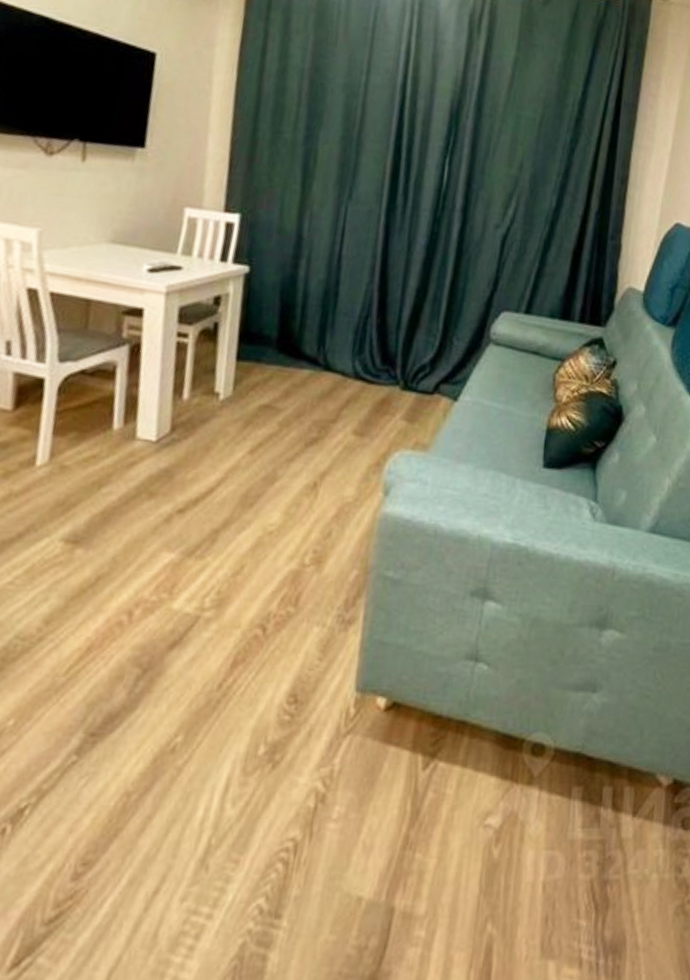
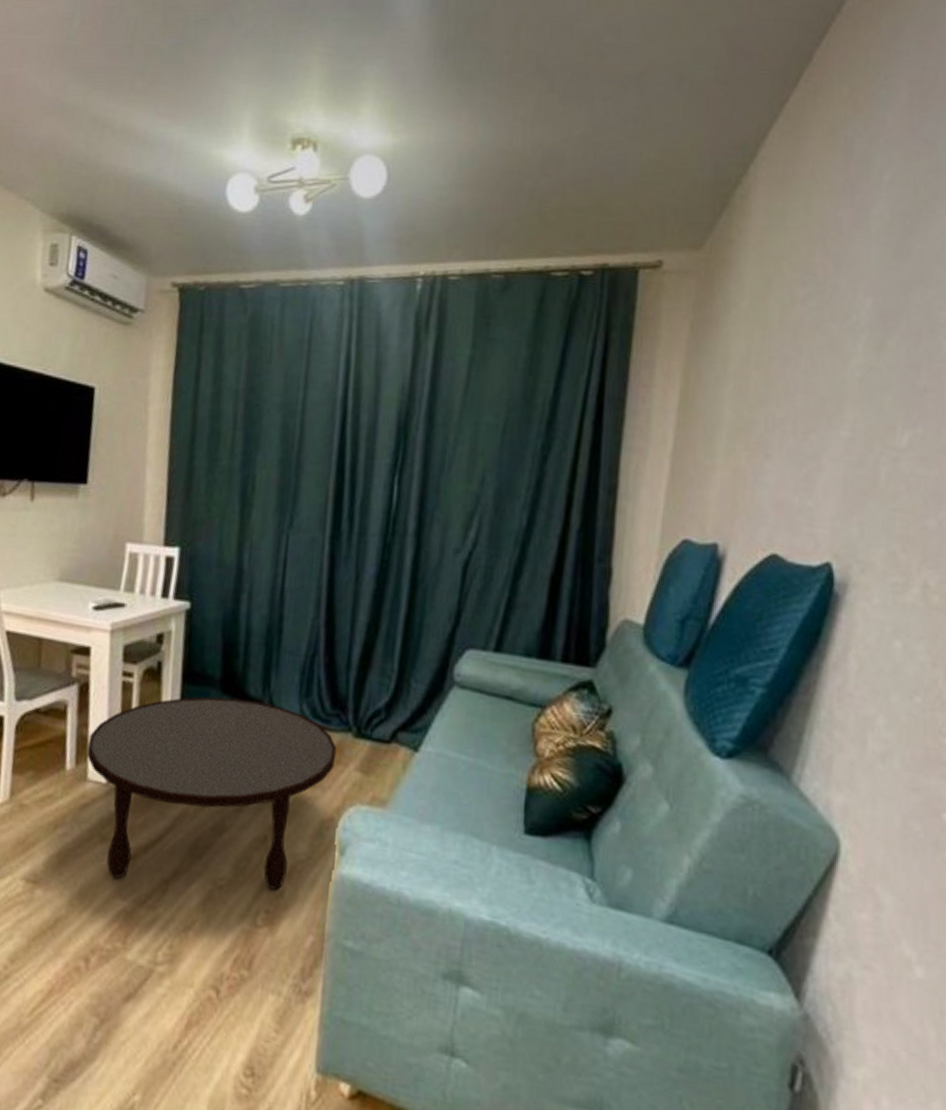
coffee table: none [136,355,385,532] -> present [87,696,337,890]

